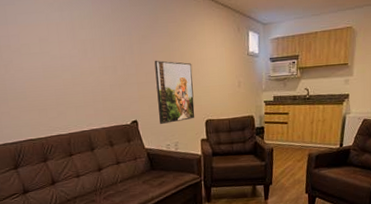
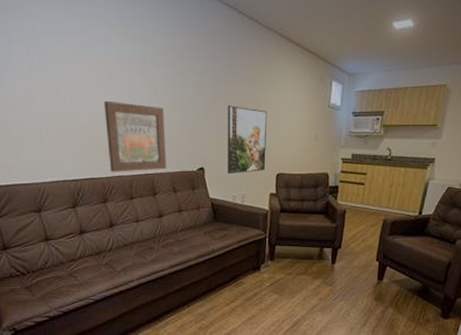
wall art: none [37,65,102,132] -> present [104,100,167,172]

